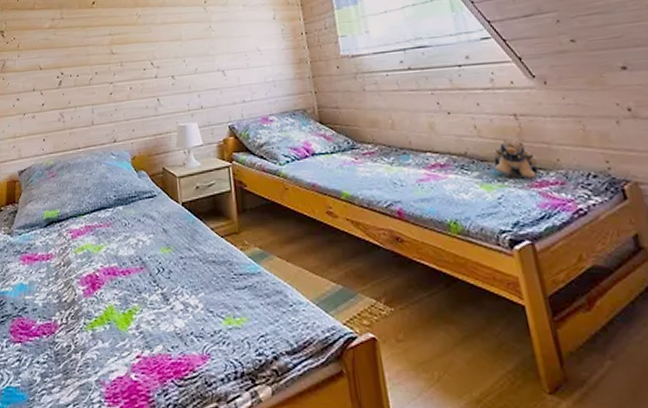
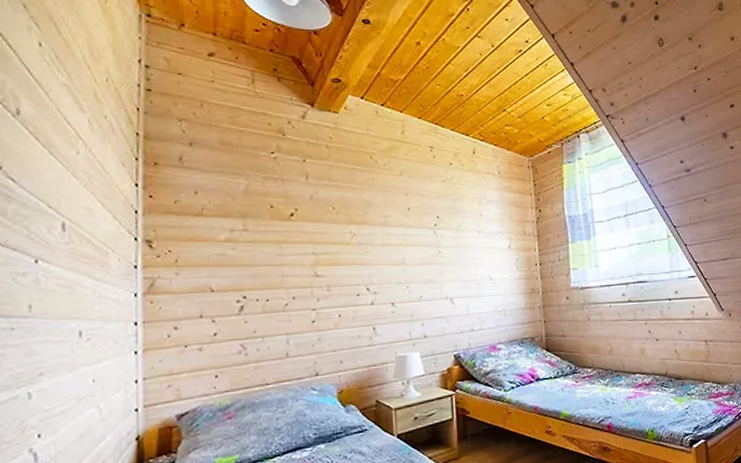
teddy bear: present [492,136,539,179] -> none [686,358,718,392]

